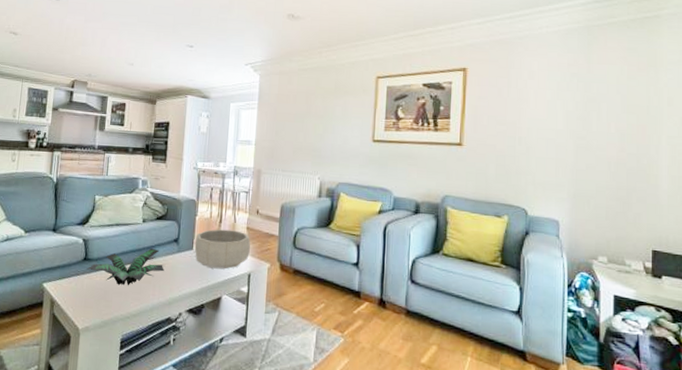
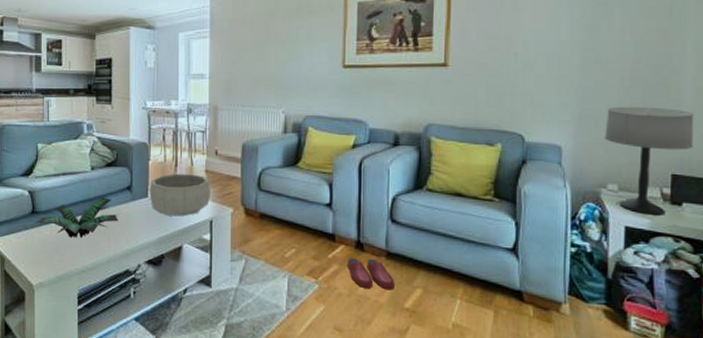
slippers: none [371,314,413,346] -> present [348,257,395,290]
table lamp: none [595,188,670,287] -> present [605,106,695,215]

